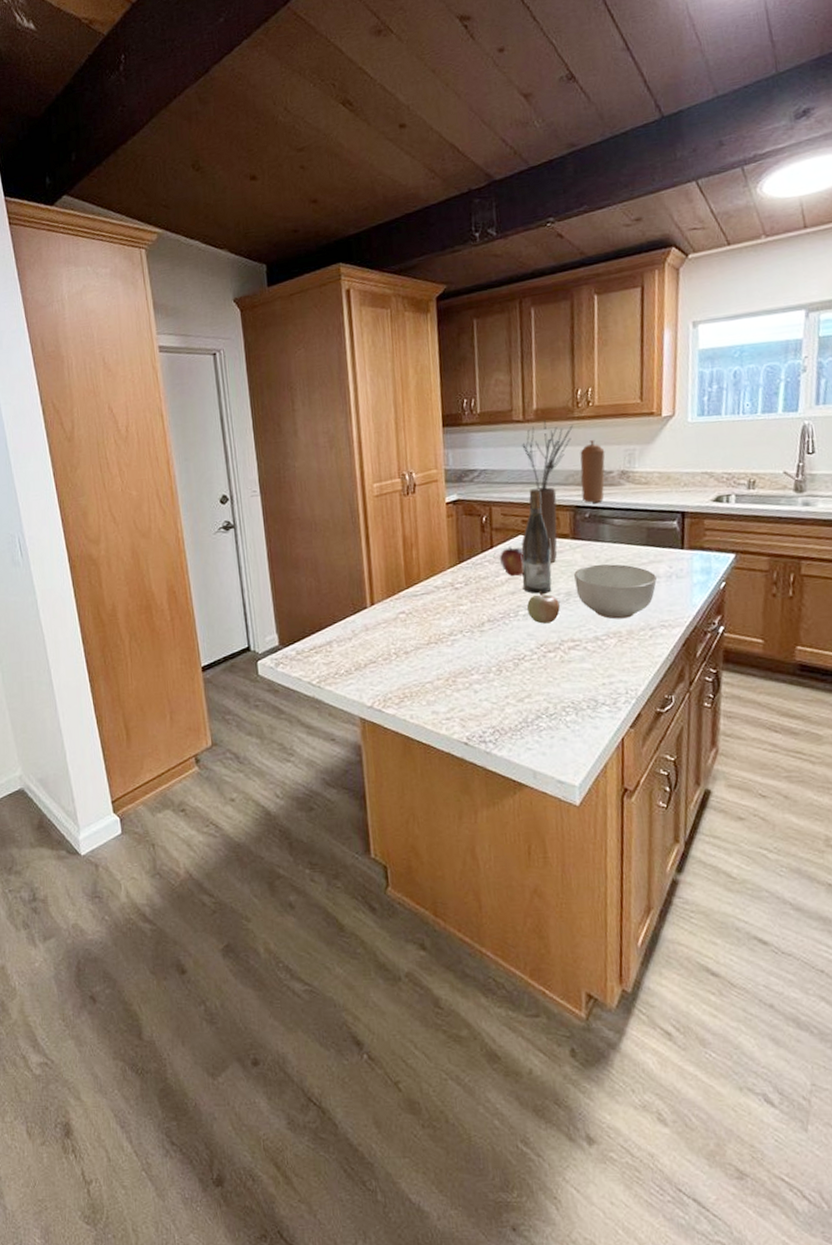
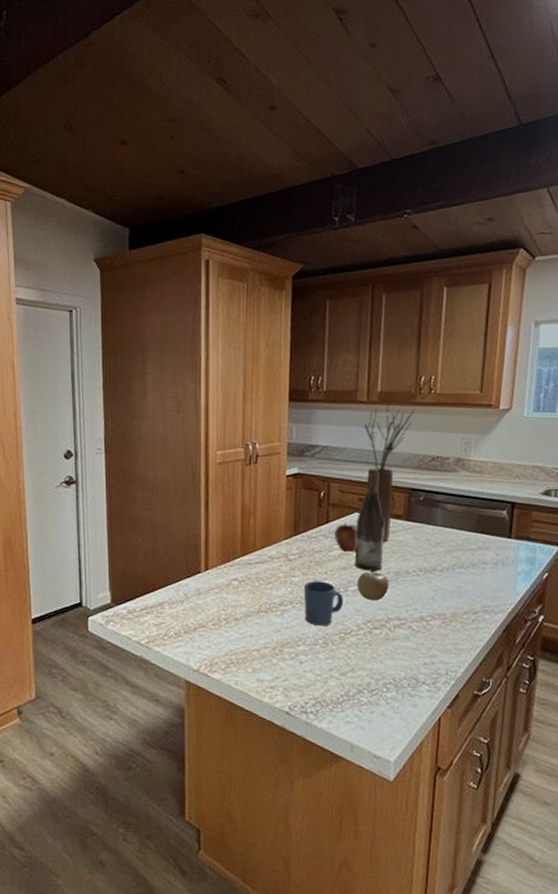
mug: none [473,607,515,654] -> present [304,581,344,627]
bowl: present [574,564,657,620] -> none [405,547,483,601]
canister: present [580,440,605,503] -> none [418,426,443,487]

